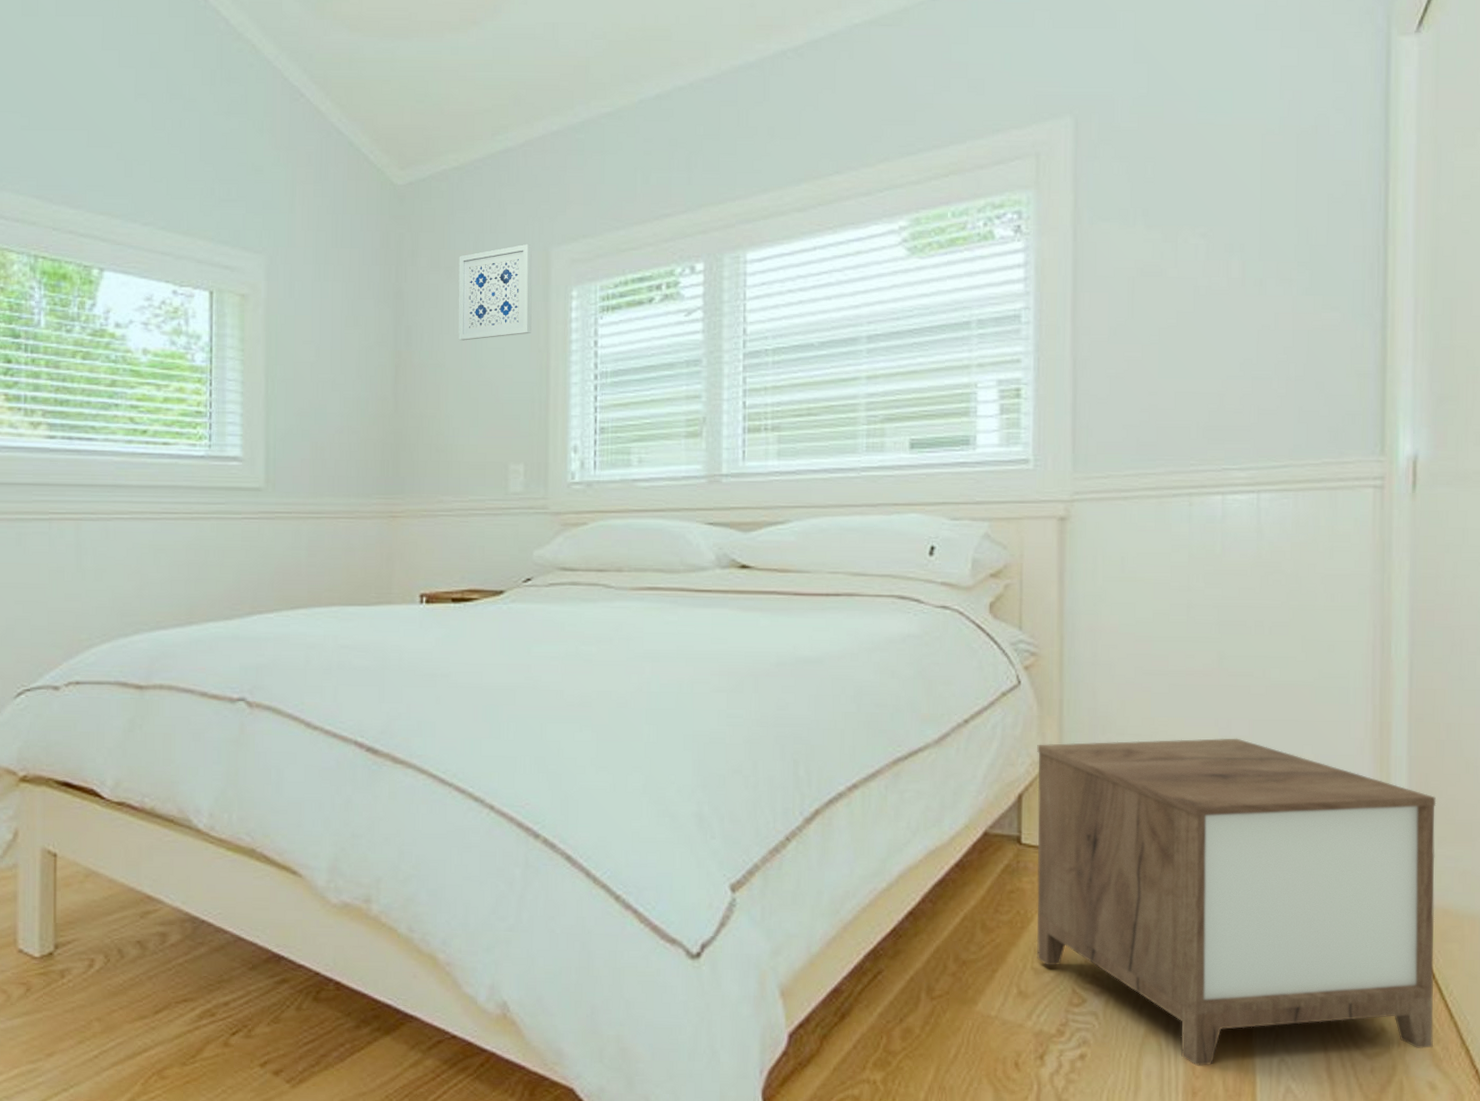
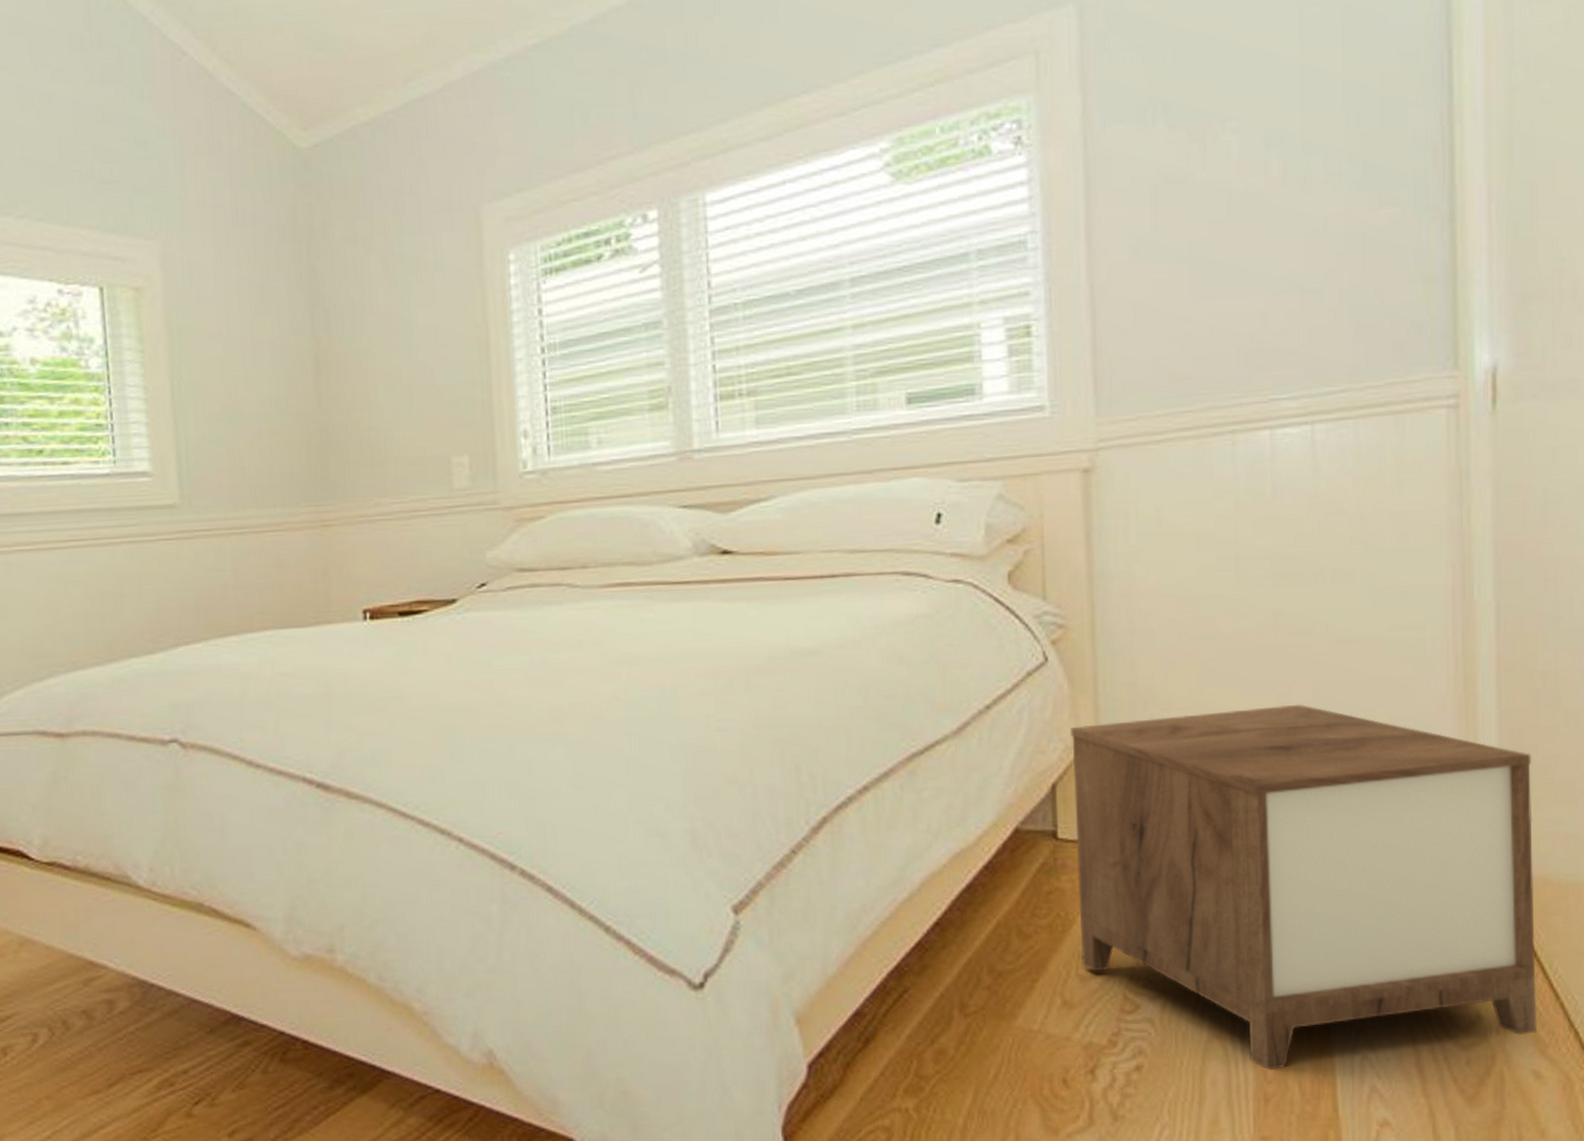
wall art: present [458,243,533,341] -> none [377,203,466,321]

